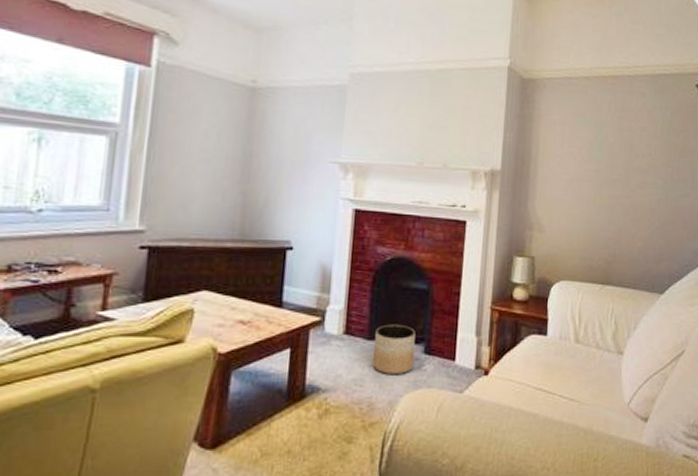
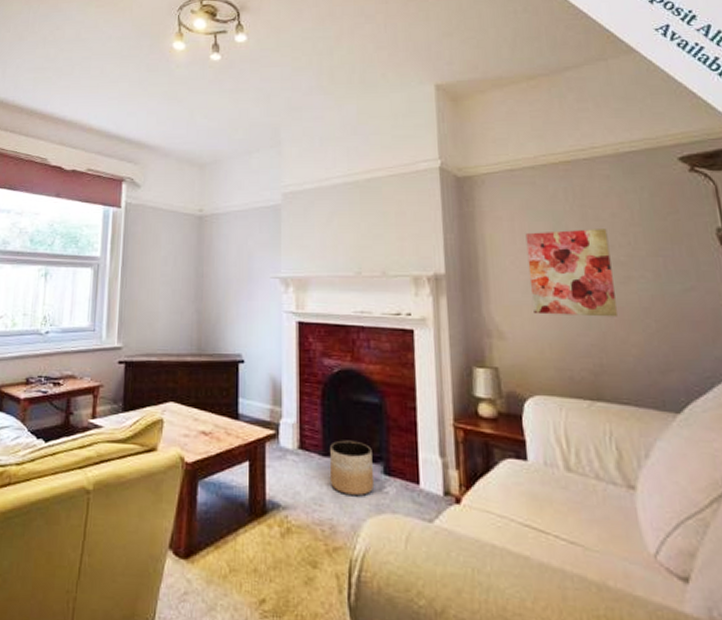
wall art: none [569,137,636,216] -> present [525,229,617,317]

